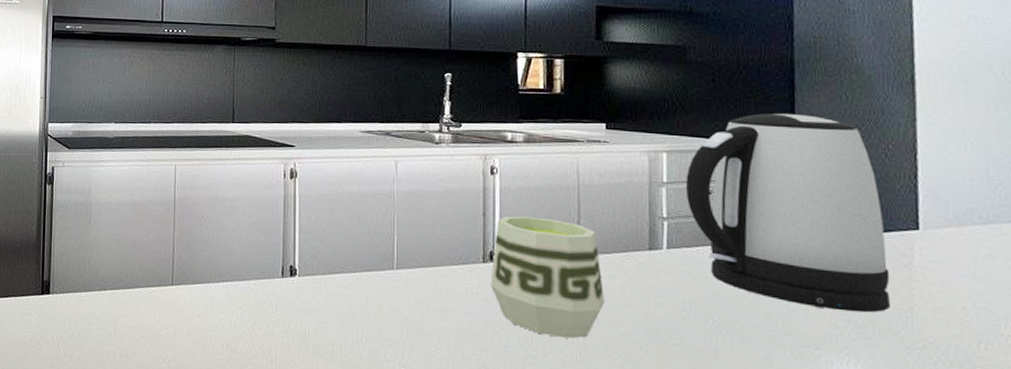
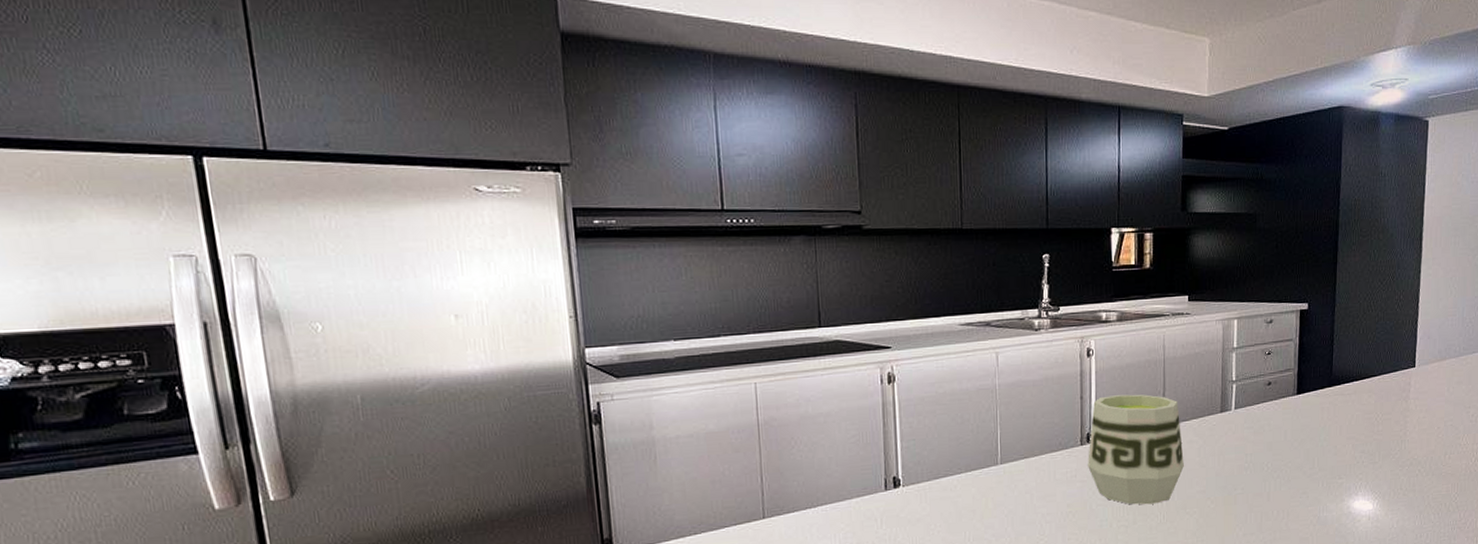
kettle: present [685,113,891,313] -> none [1251,273,1393,445]

